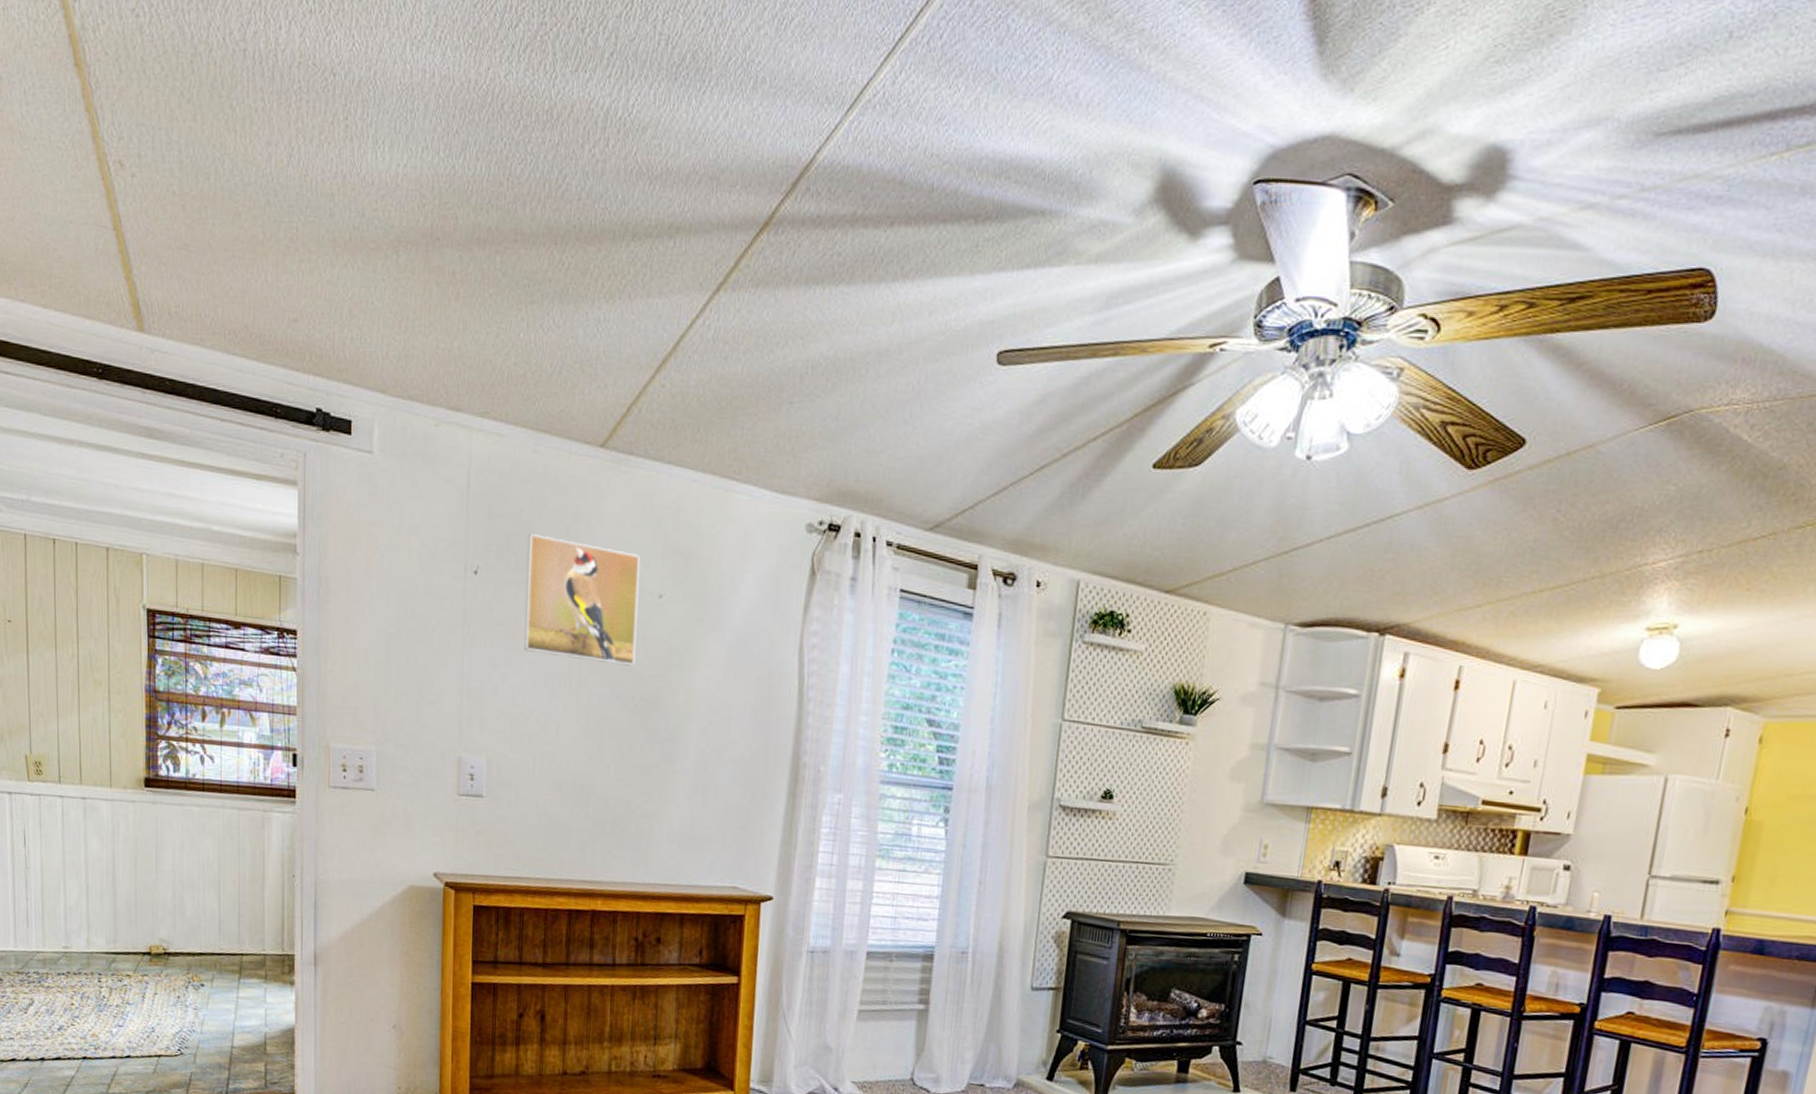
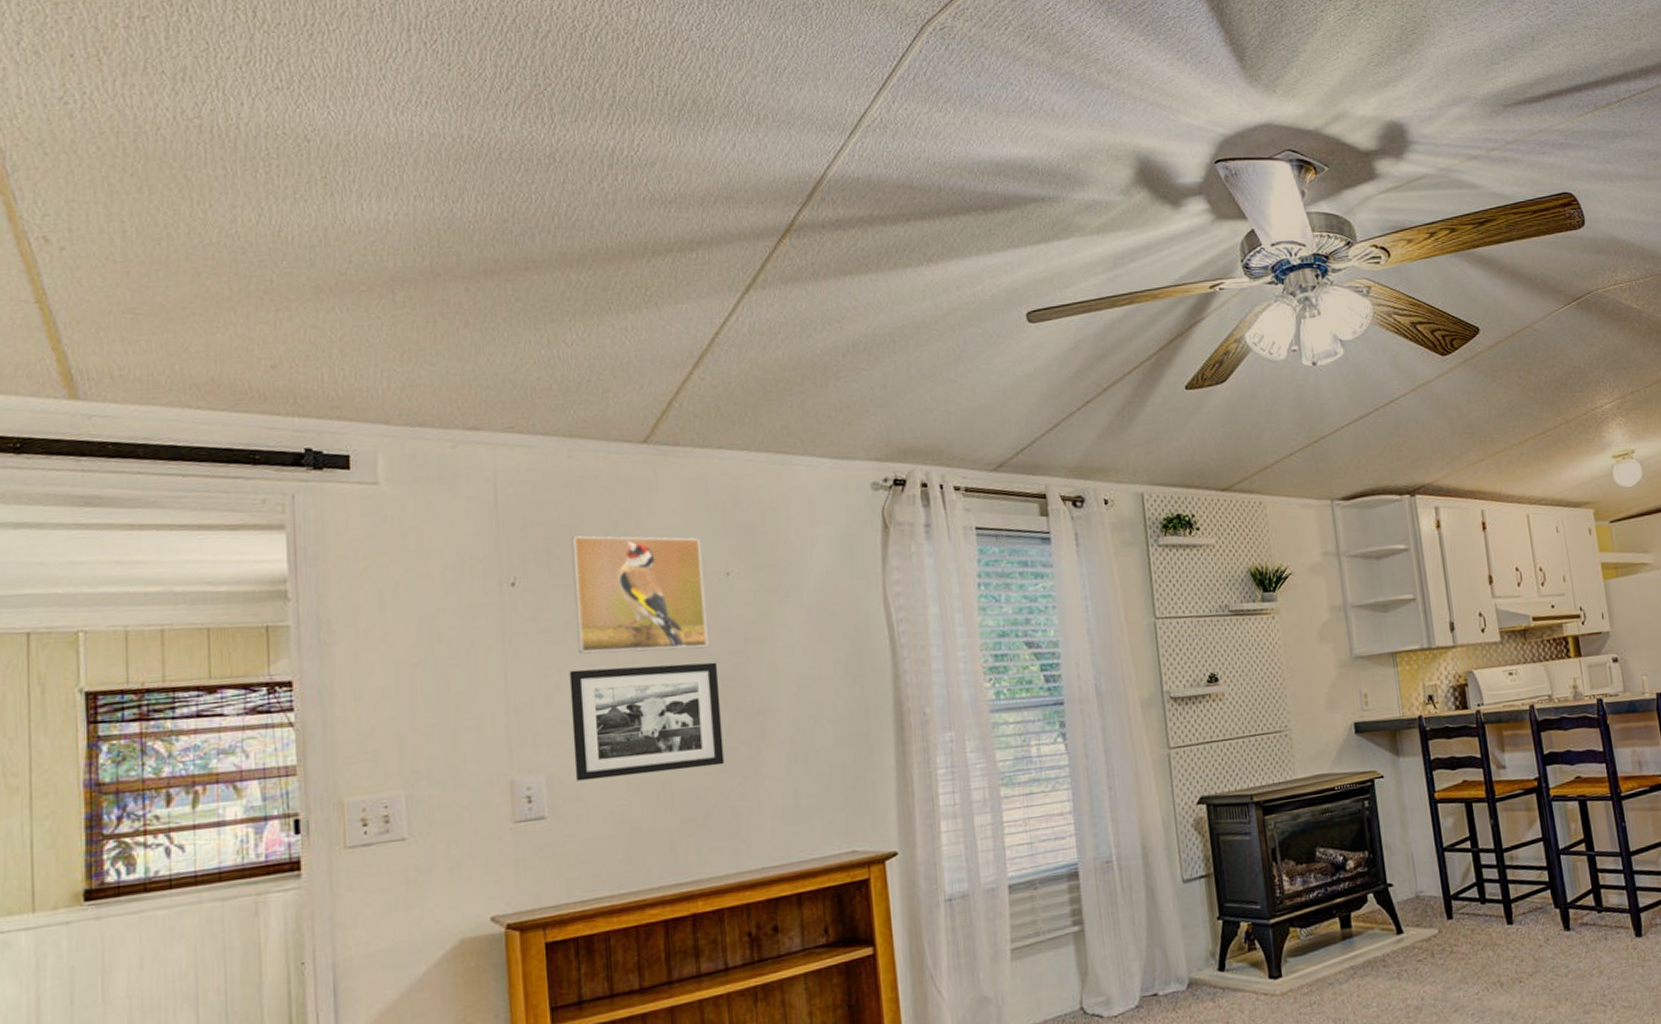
picture frame: none [510,665,641,781] -> present [569,662,725,782]

